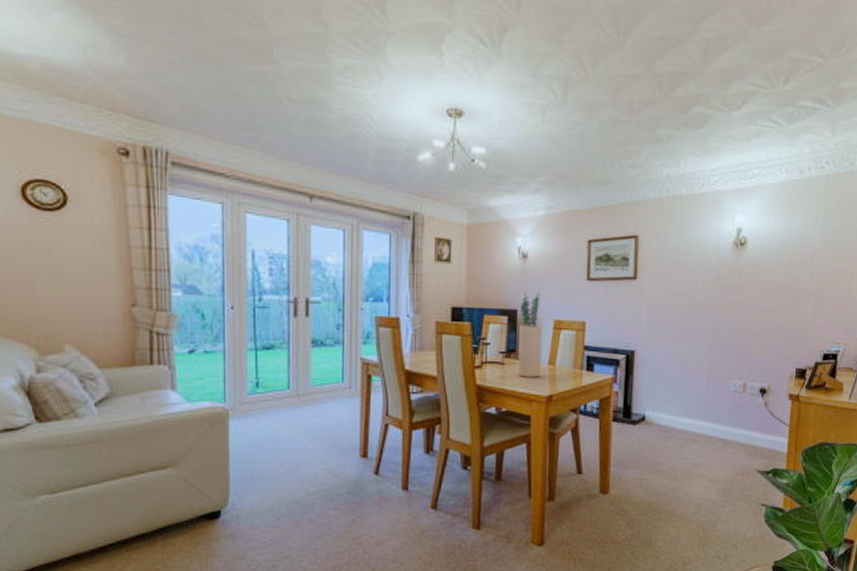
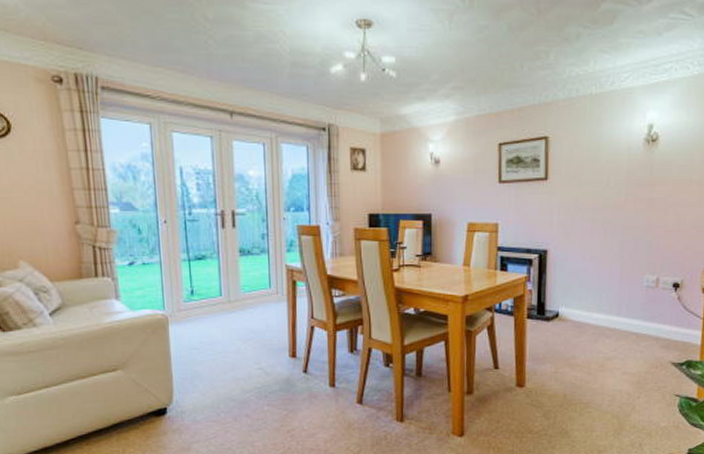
vase: present [518,292,542,378] -> none [434,196,456,279]

